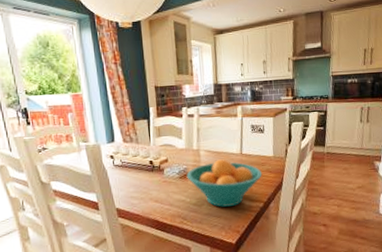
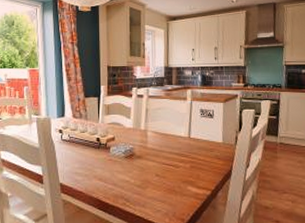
fruit bowl: present [186,159,263,207] -> none [132,142,211,192]

